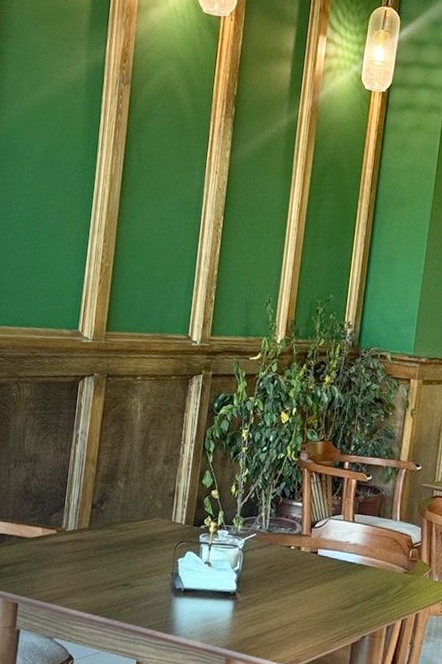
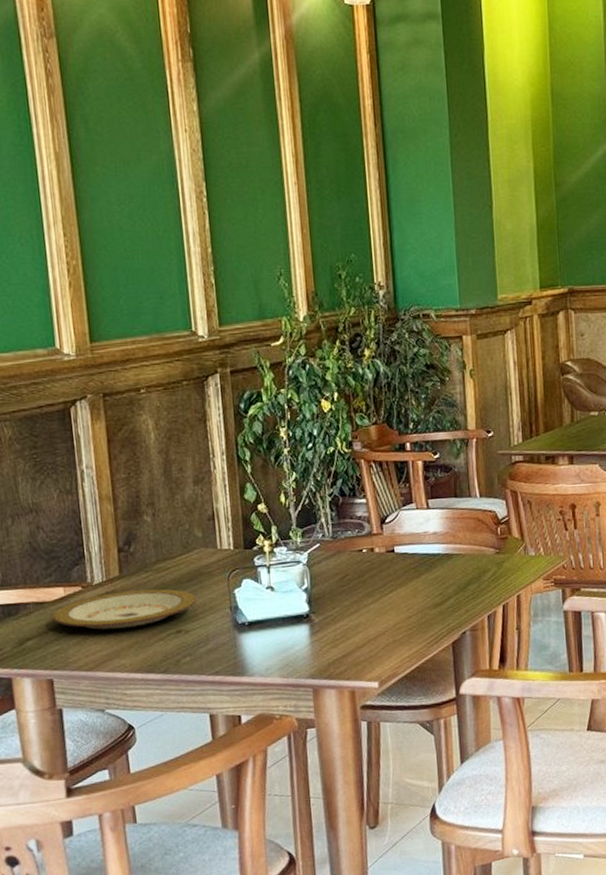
plate: none [29,540,147,574] -> present [52,589,197,631]

